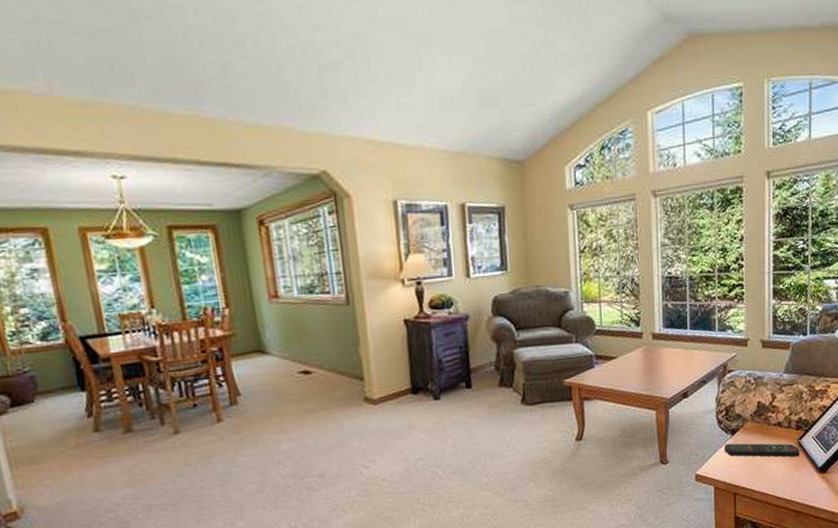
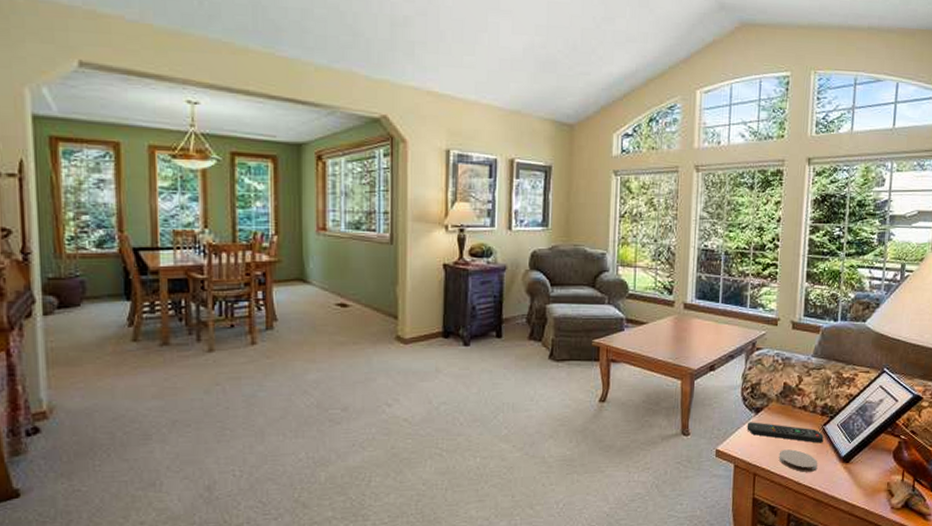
coaster: none [757,465,796,487] -> present [778,449,818,472]

